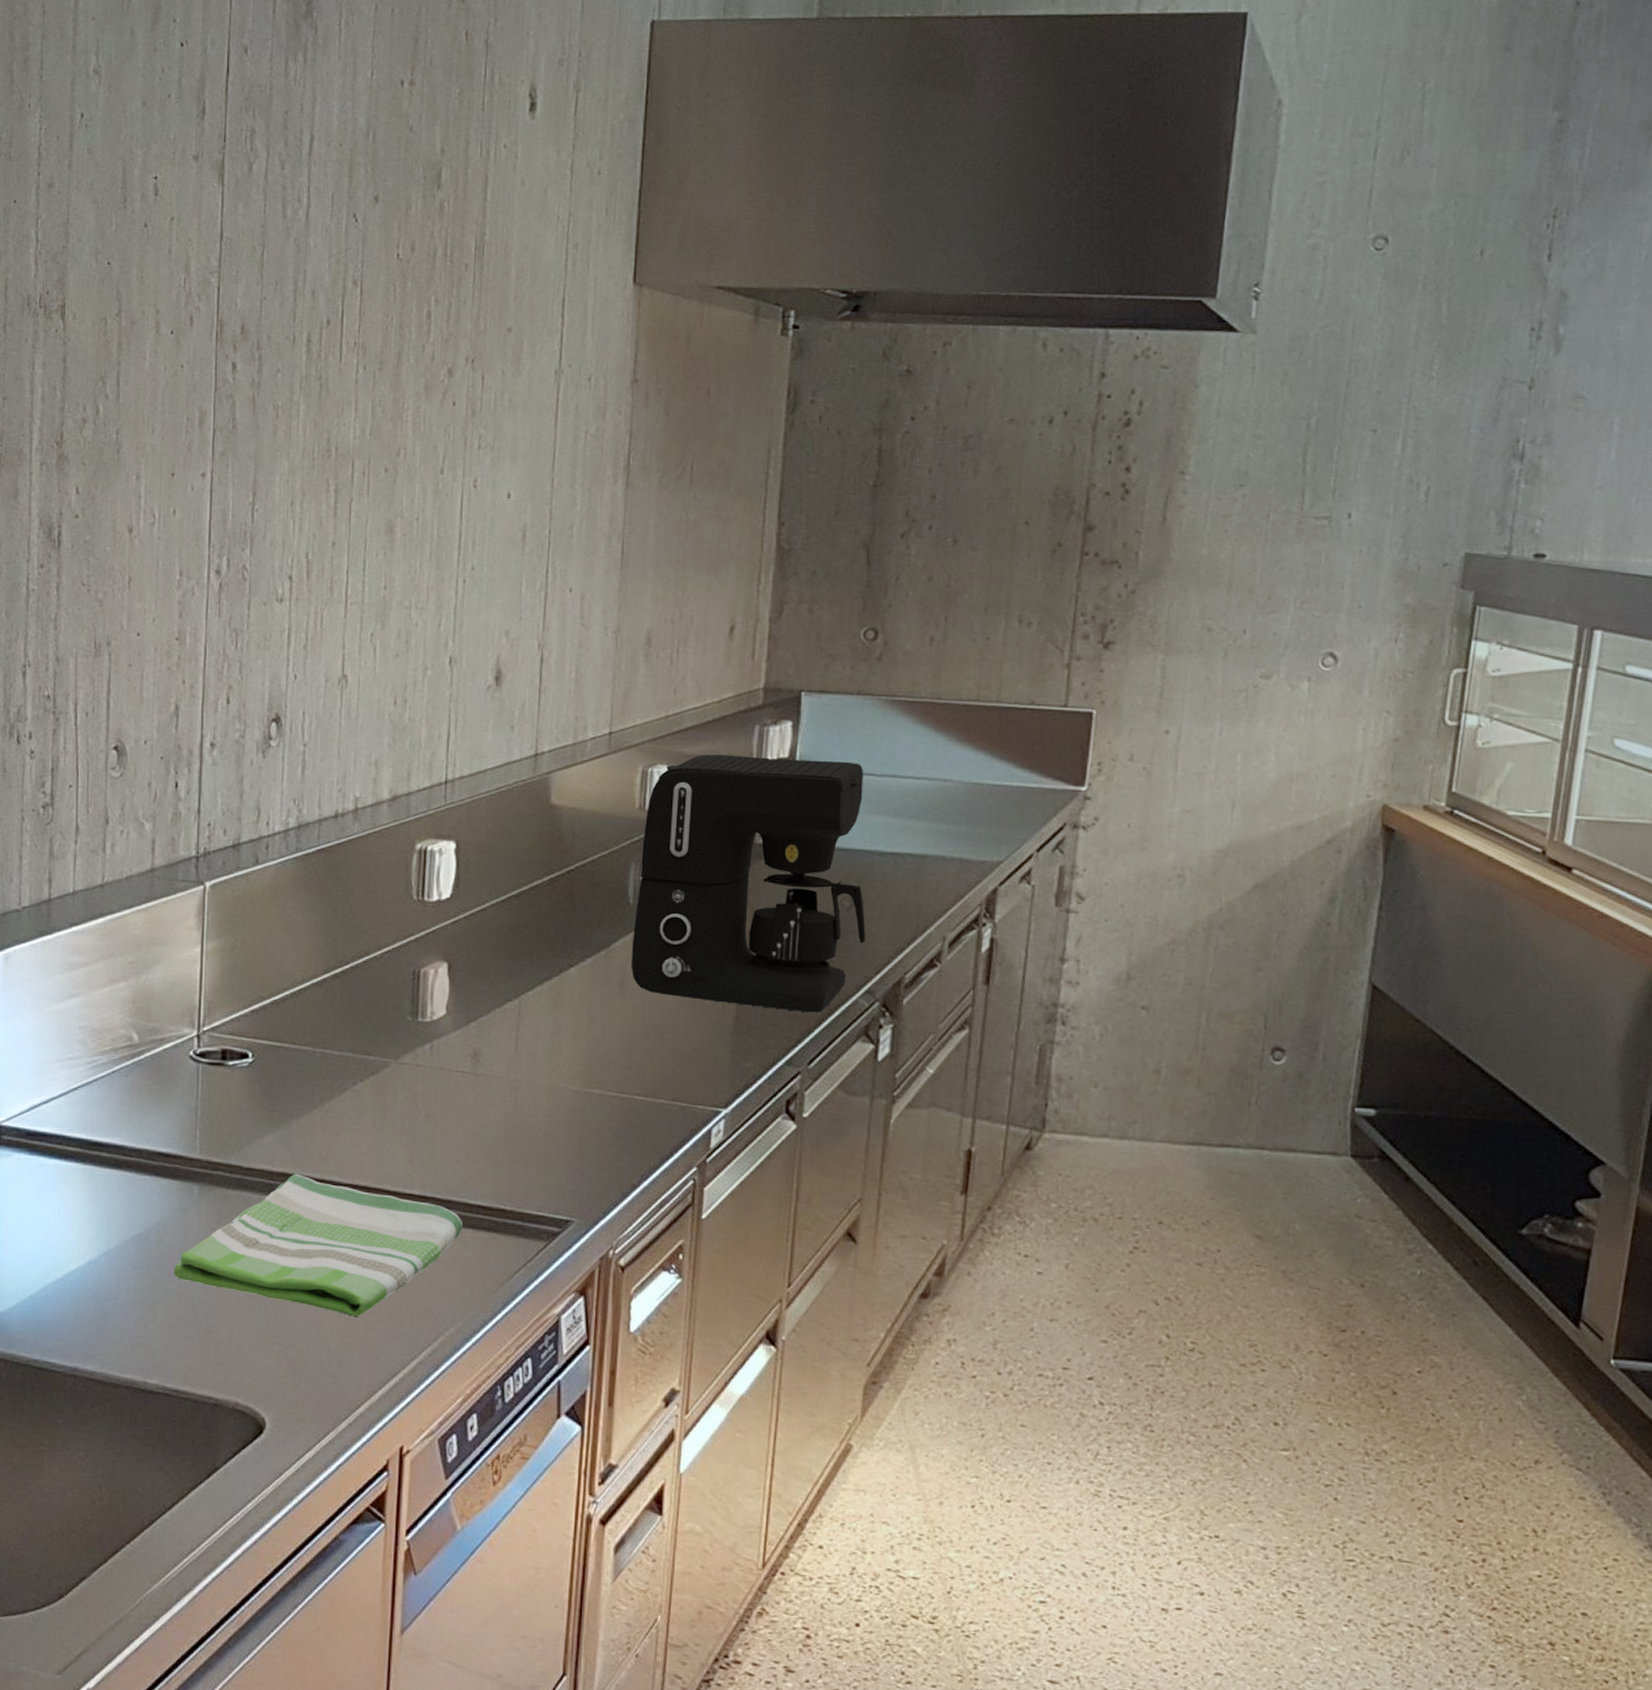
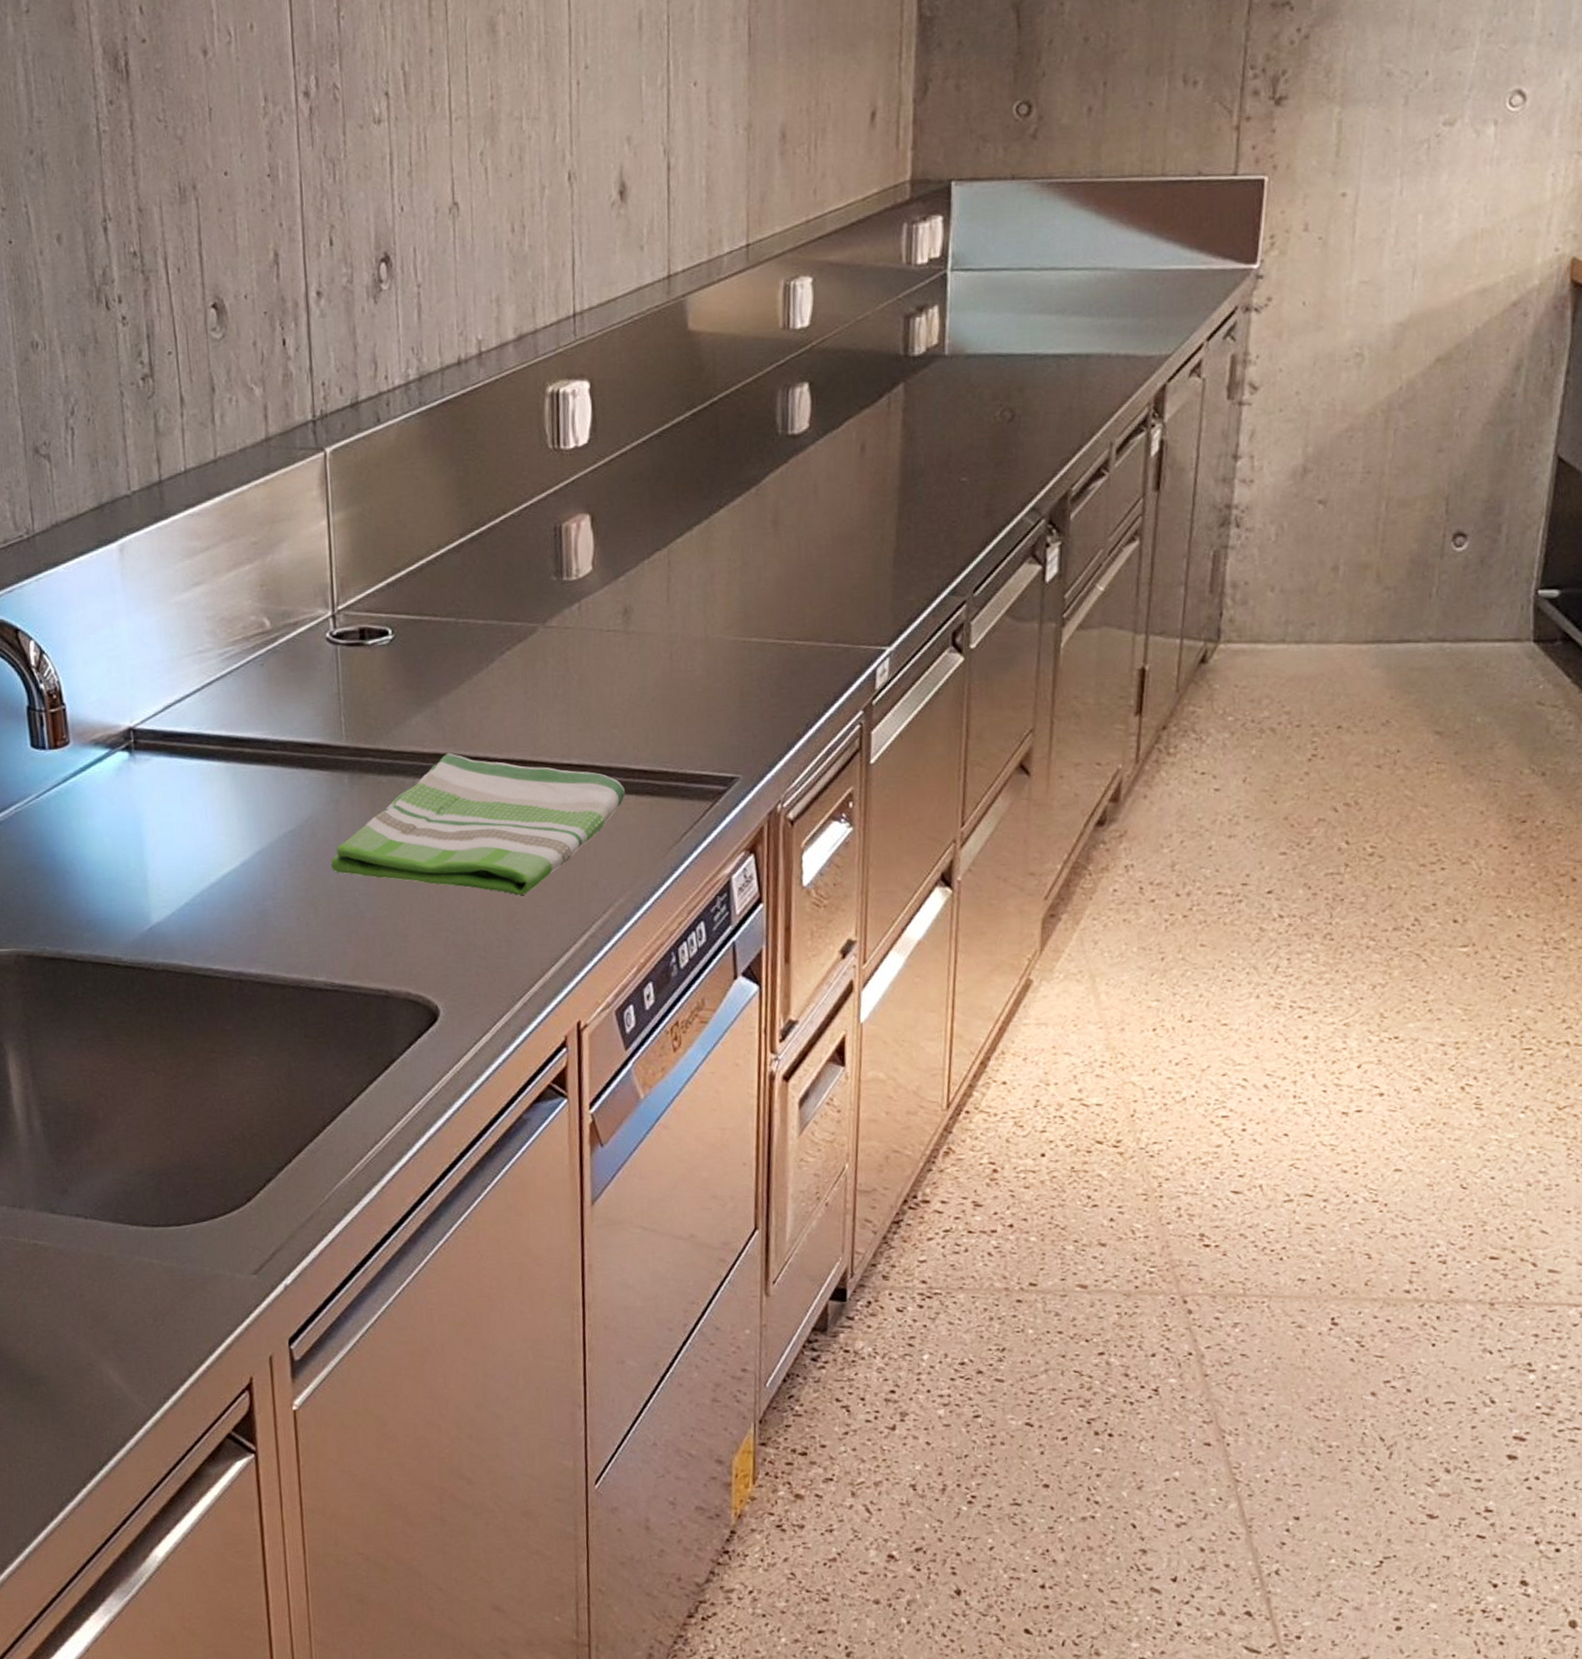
coffee maker: present [632,755,866,1013] -> none [783,256,1029,537]

